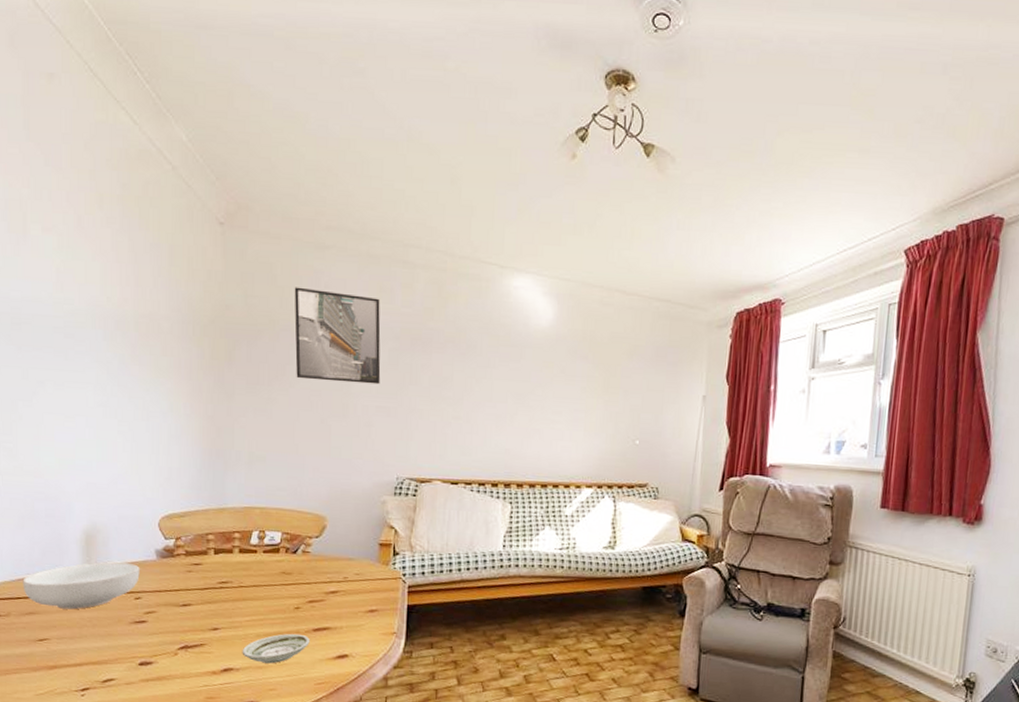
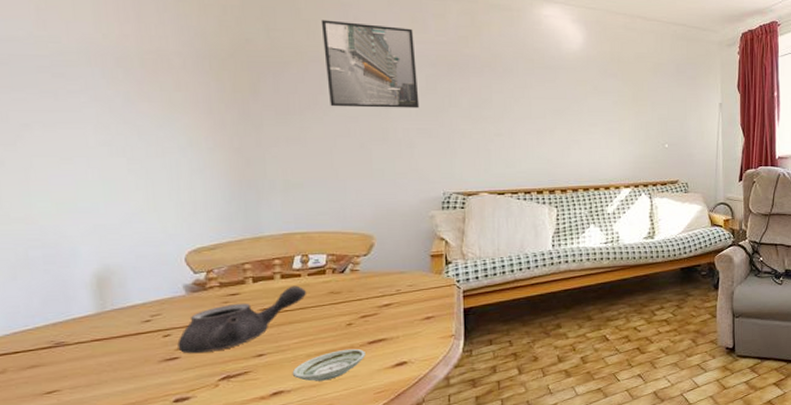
cereal bowl: present [22,562,140,610] -> none [19,302,167,357]
teapot: none [146,561,261,620] -> present [177,285,307,354]

